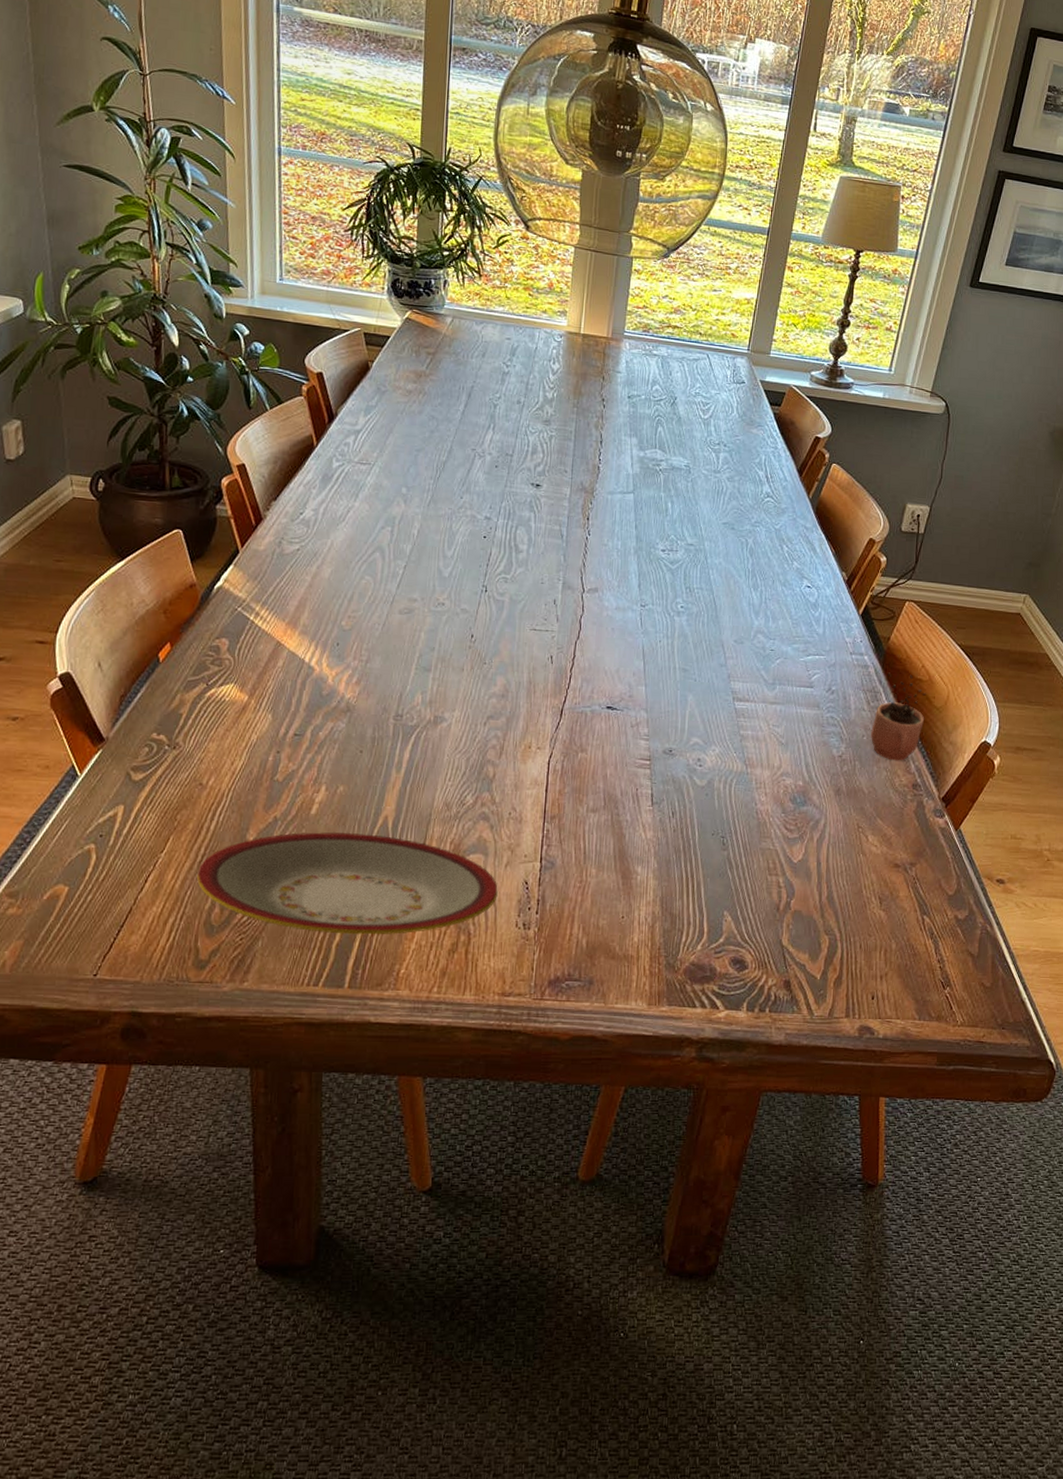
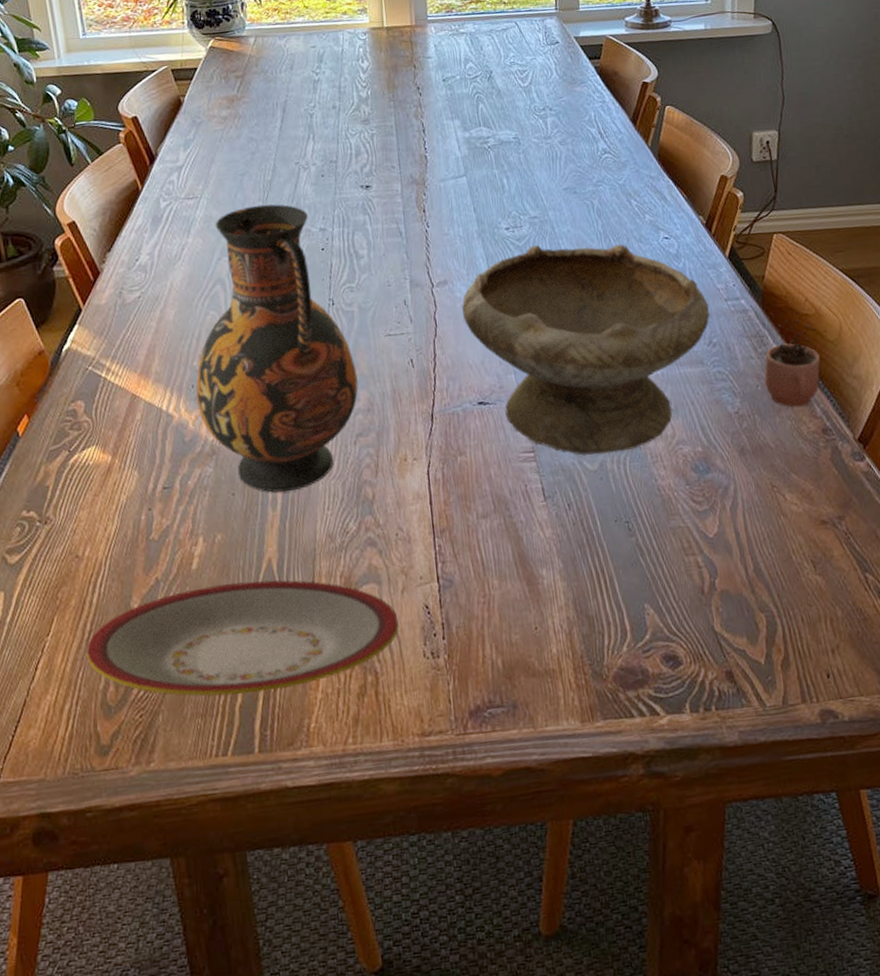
vase: none [339,482,498,758] -> present [196,204,359,493]
bowl: none [607,570,834,774] -> present [462,244,710,456]

